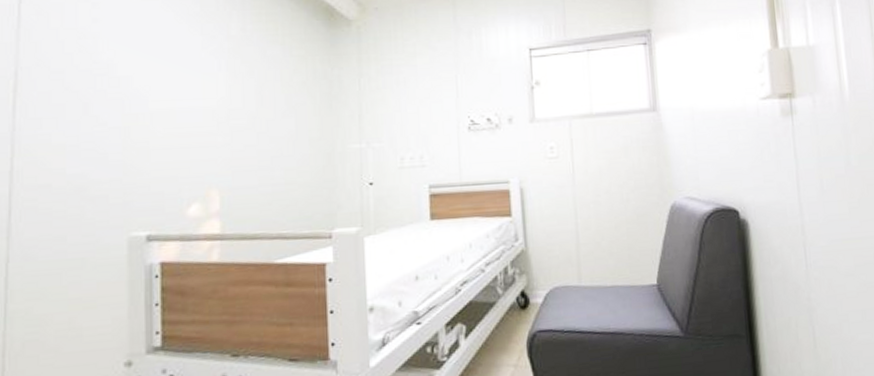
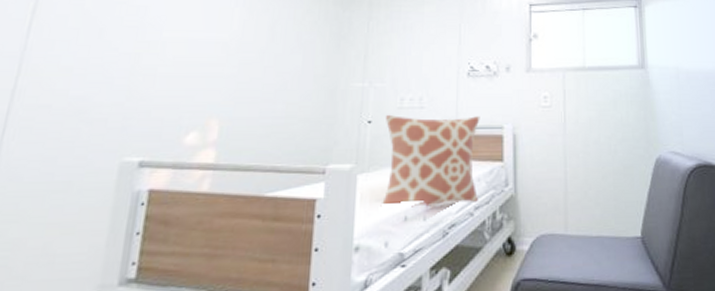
pillow: none [386,172,488,268] -> present [380,114,480,207]

